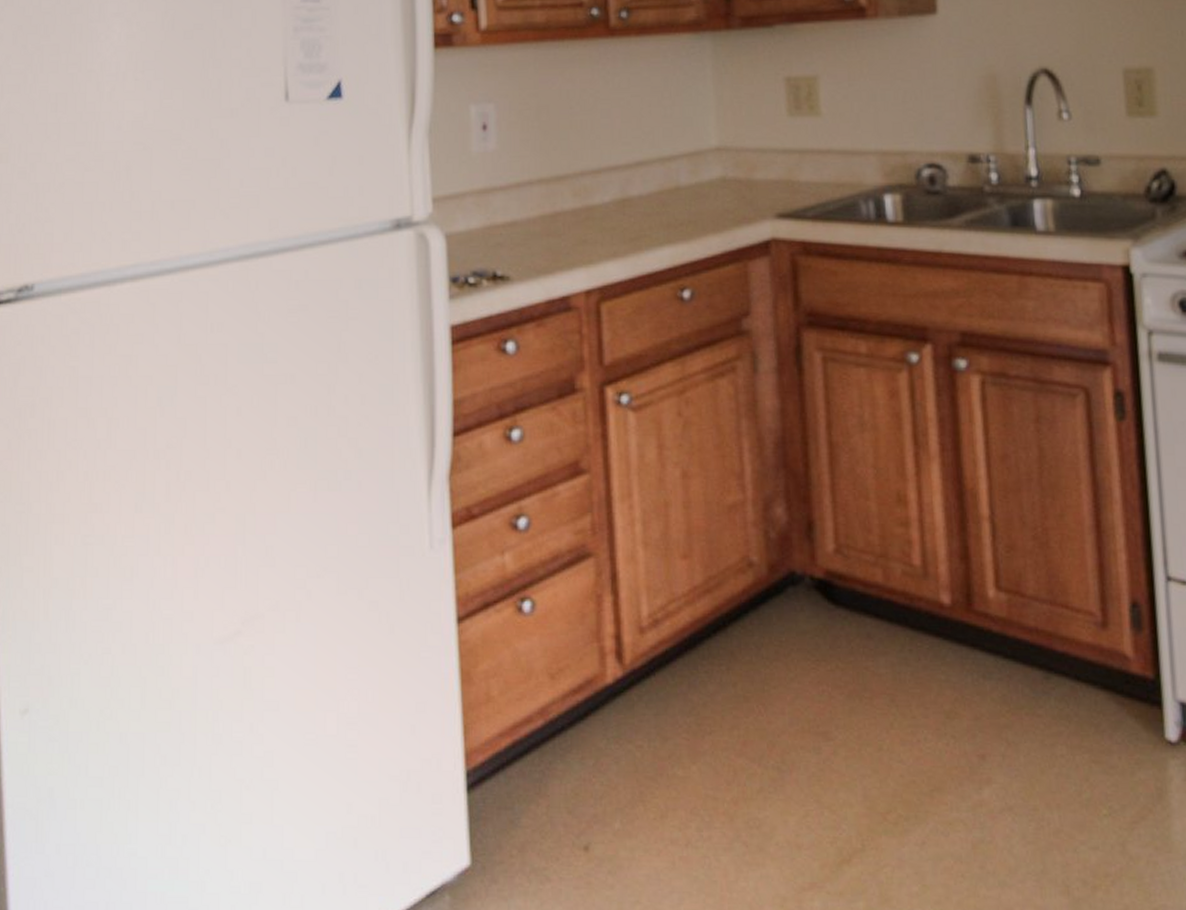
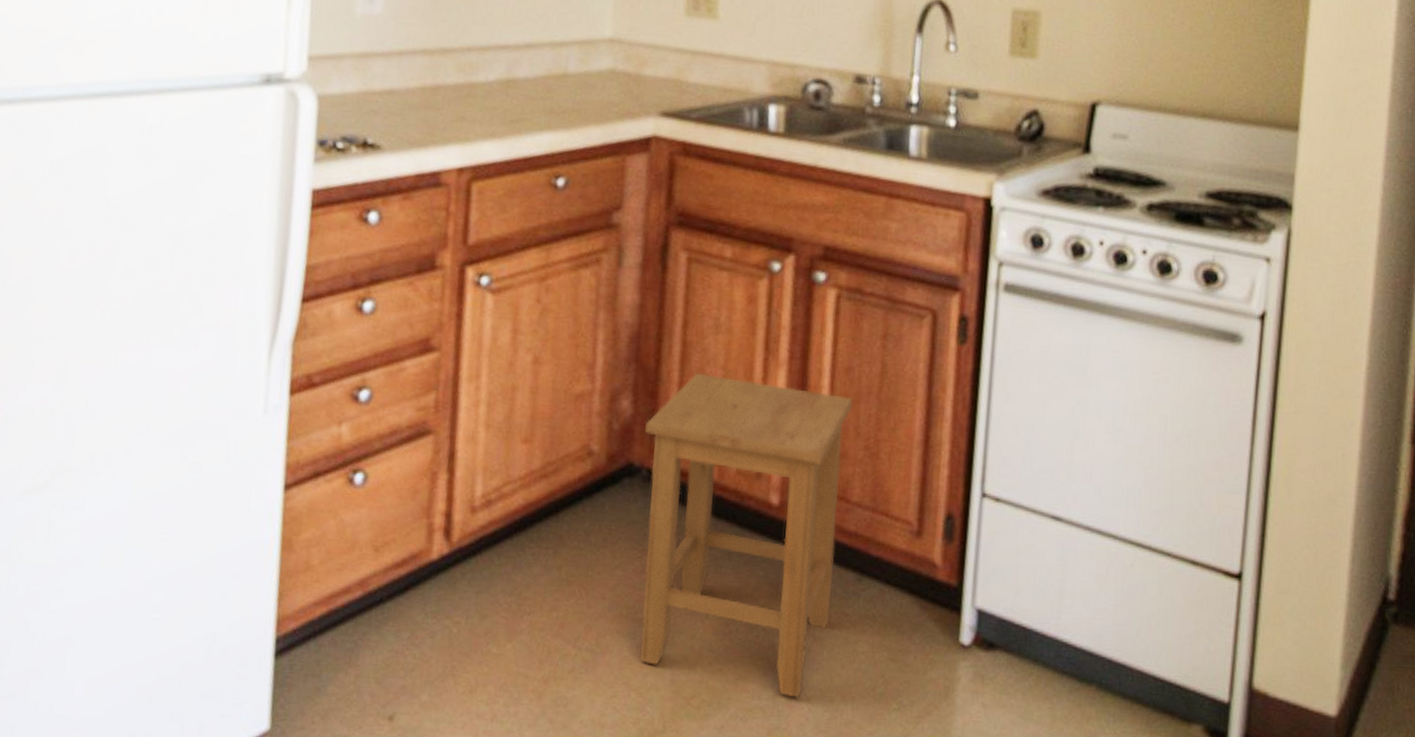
stool: none [802,473,1022,808] -> present [640,373,853,698]

